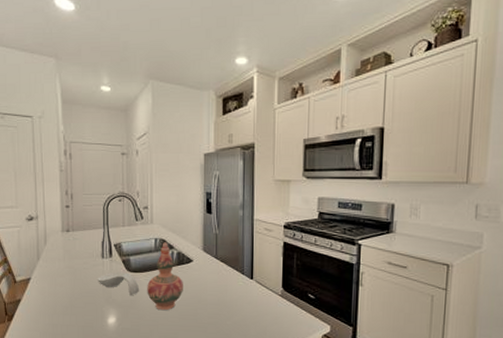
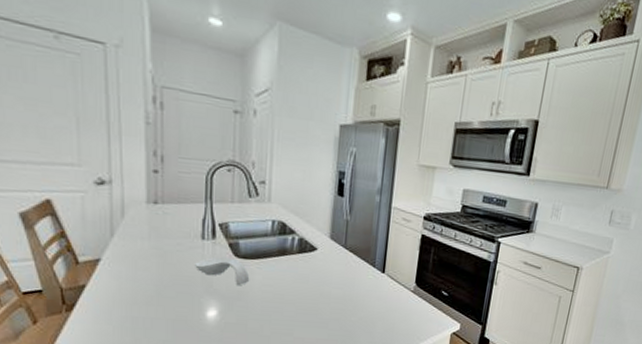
decorative vase: present [147,242,183,311] -> none [259,225,304,304]

